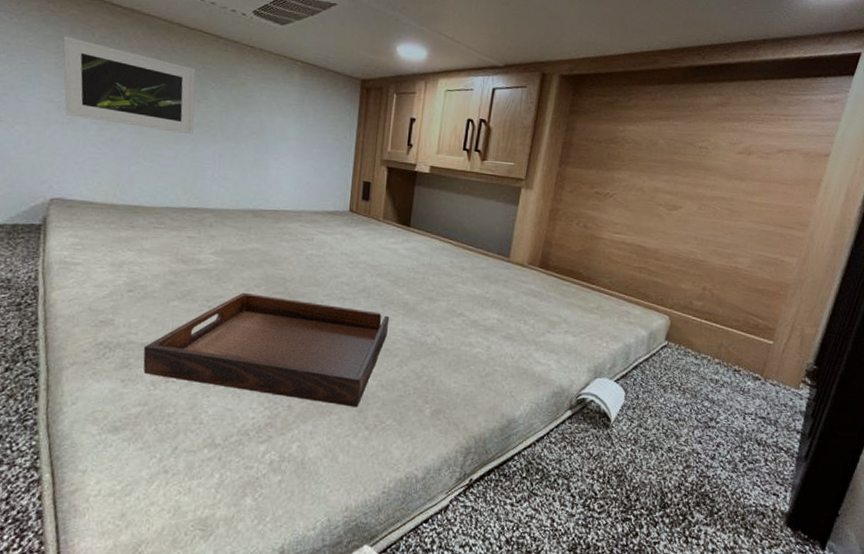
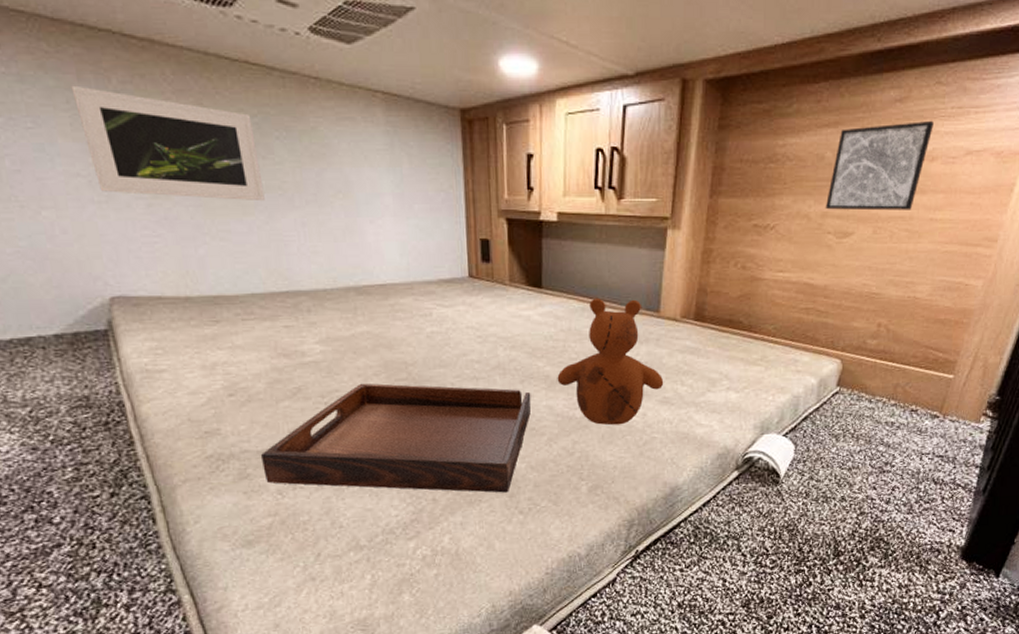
teddy bear: none [414,239,509,355] -> present [557,297,664,426]
wall art: none [657,122,750,193] -> present [825,120,934,211]

